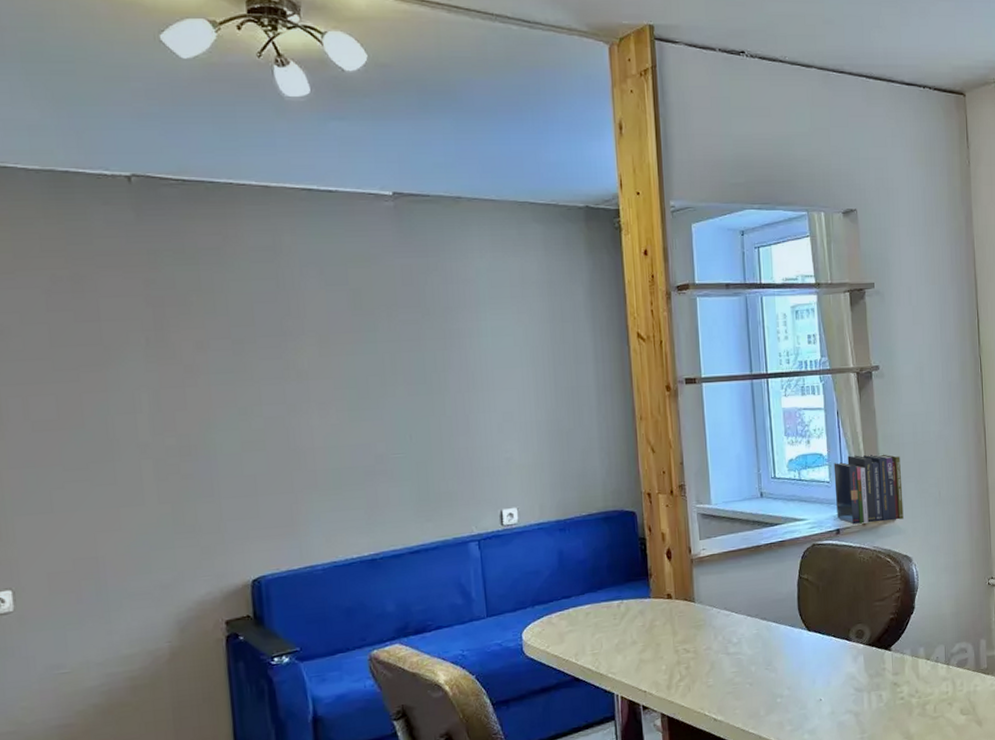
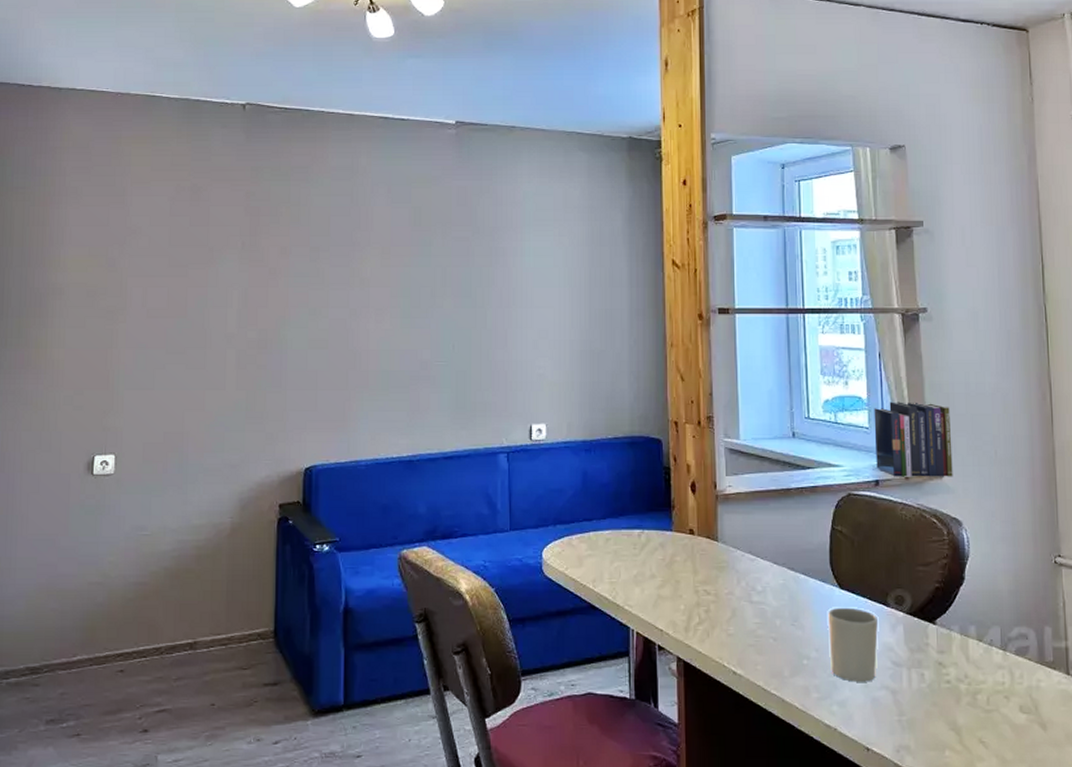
mug: none [798,646,842,711] -> present [828,607,878,682]

